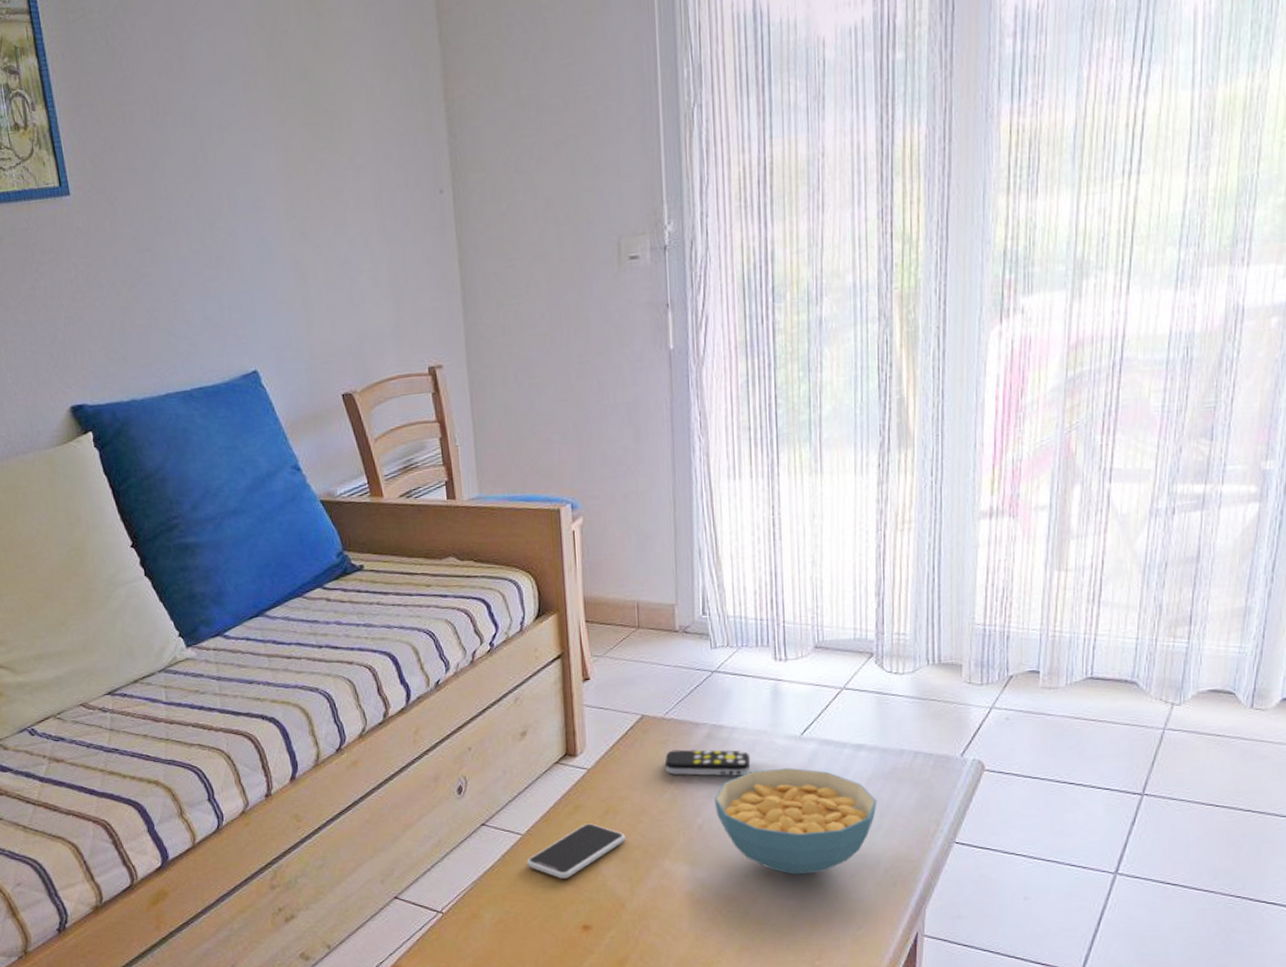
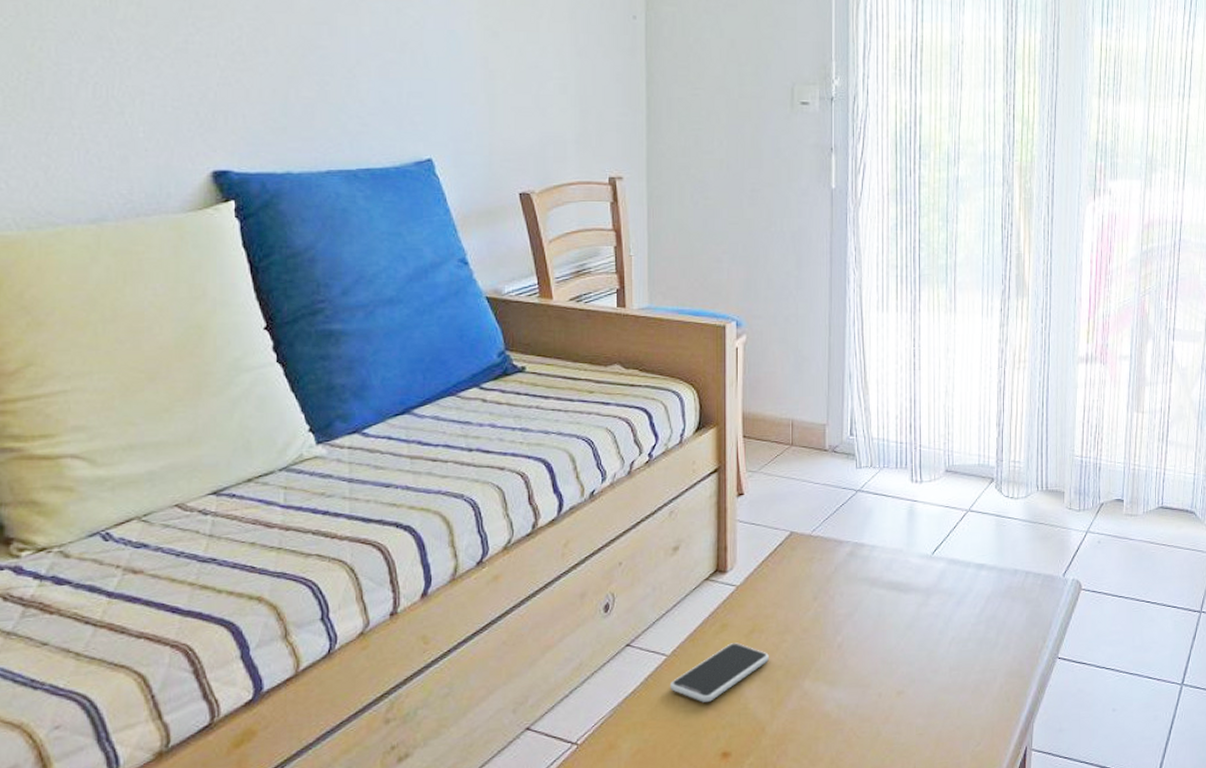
remote control: present [664,749,751,776] -> none [809,567,888,594]
cereal bowl: present [714,767,877,875] -> none [853,585,995,693]

